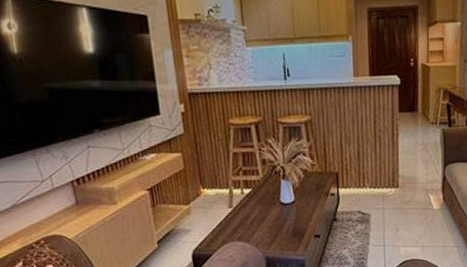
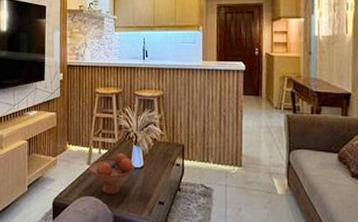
fruit bowl: none [231,190,285,236] -> present [89,153,134,194]

